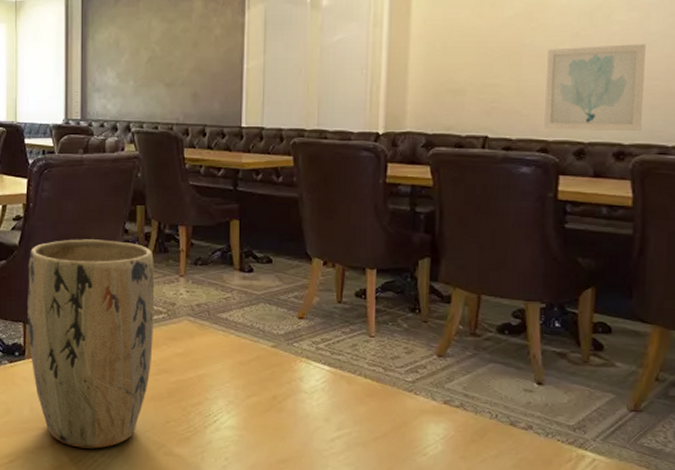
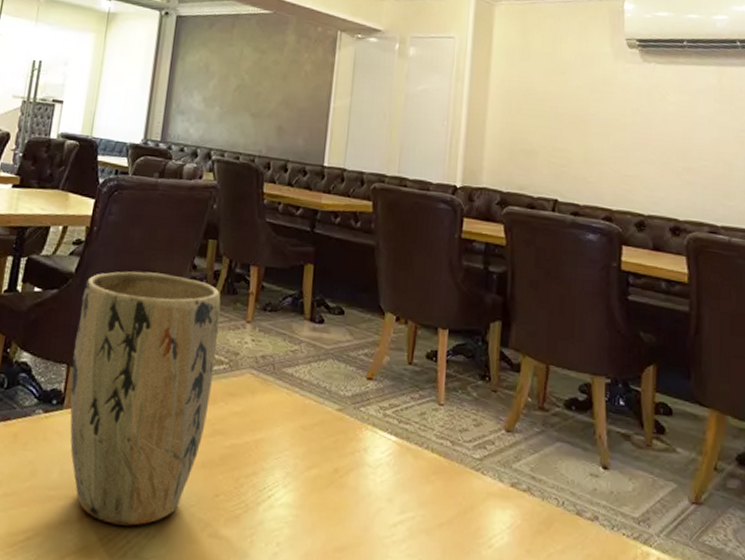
wall art: present [544,44,646,130] -> none [608,121,696,208]

